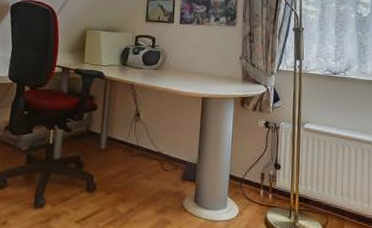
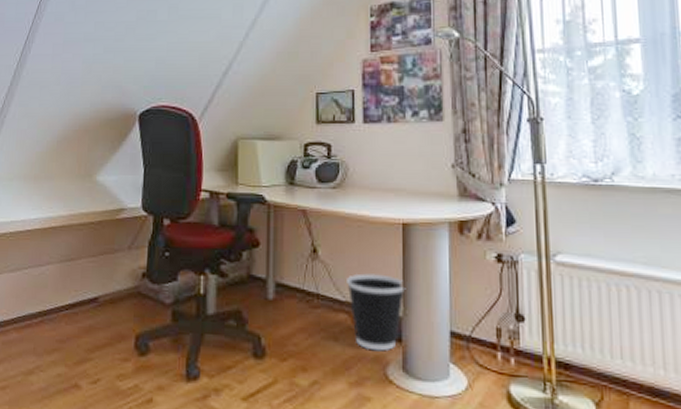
wastebasket: none [159,132,201,189] -> present [347,273,406,352]

